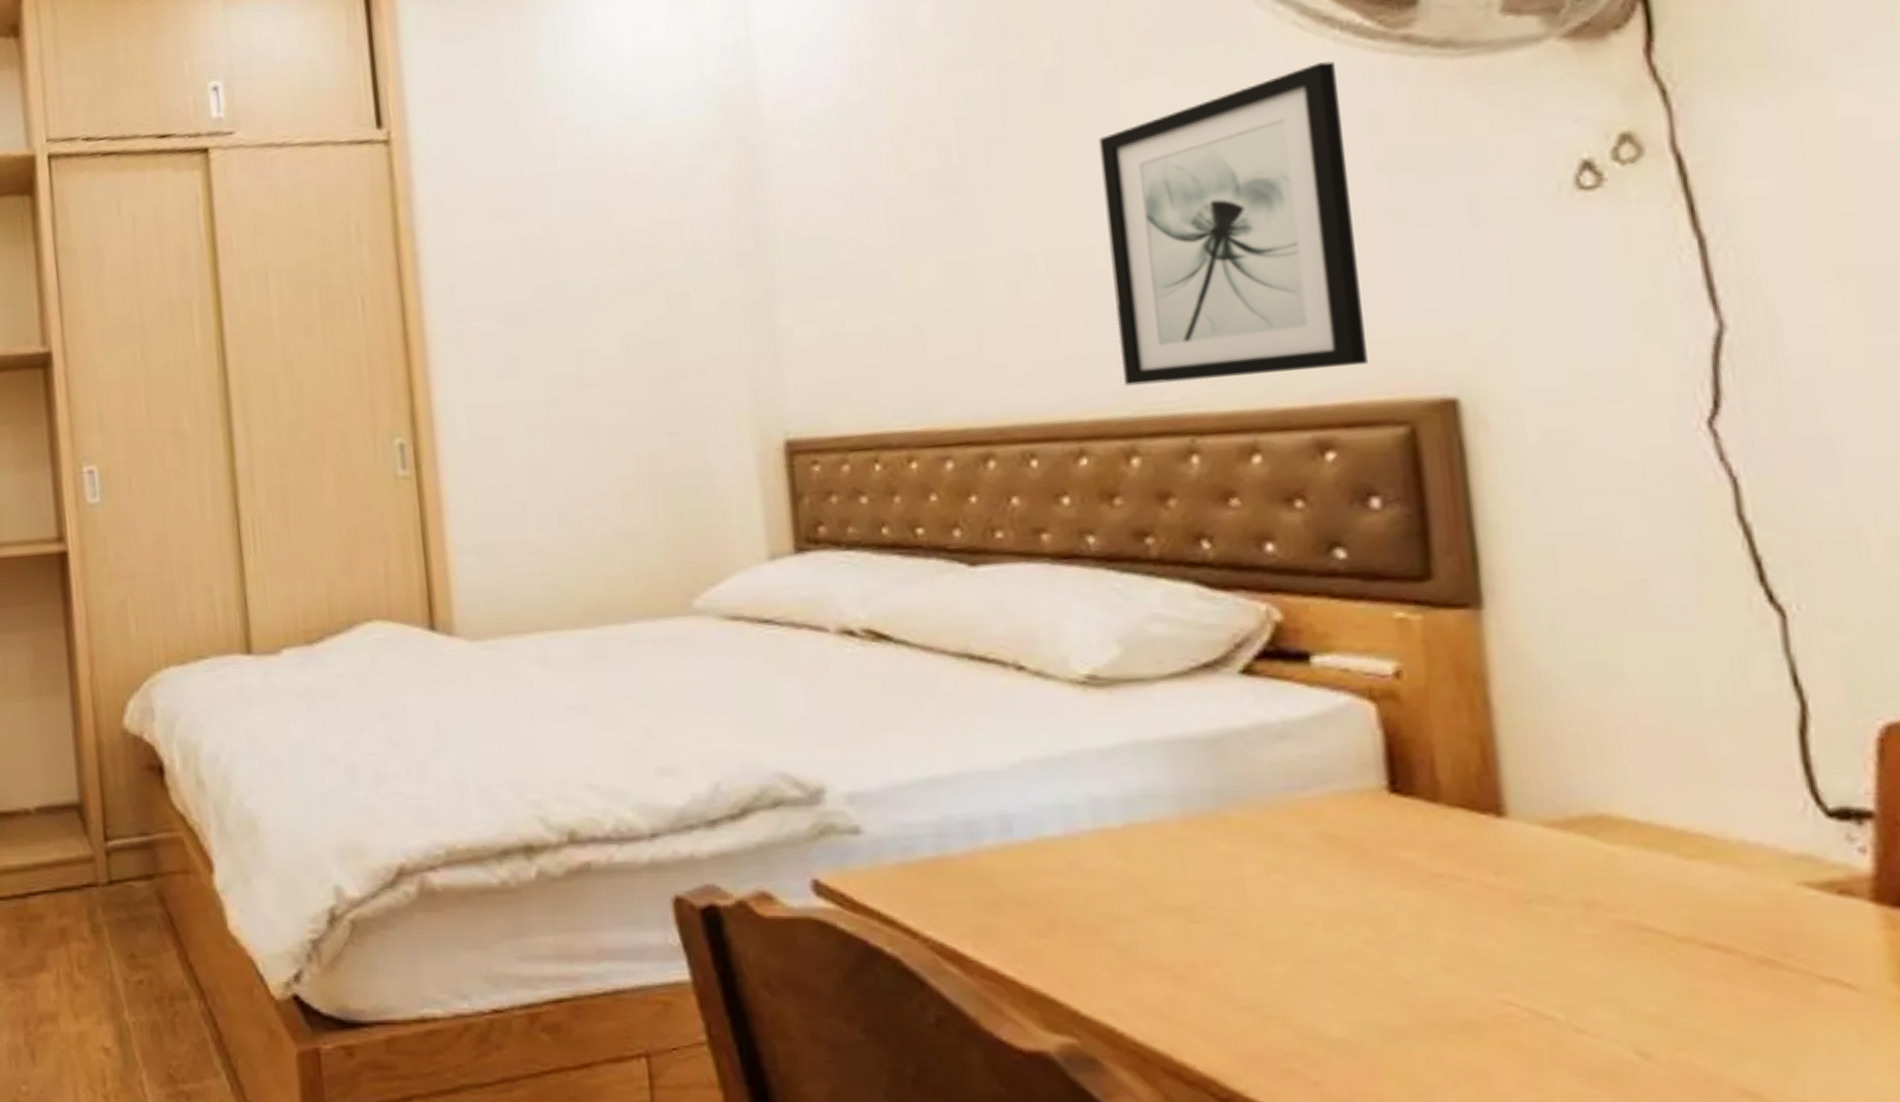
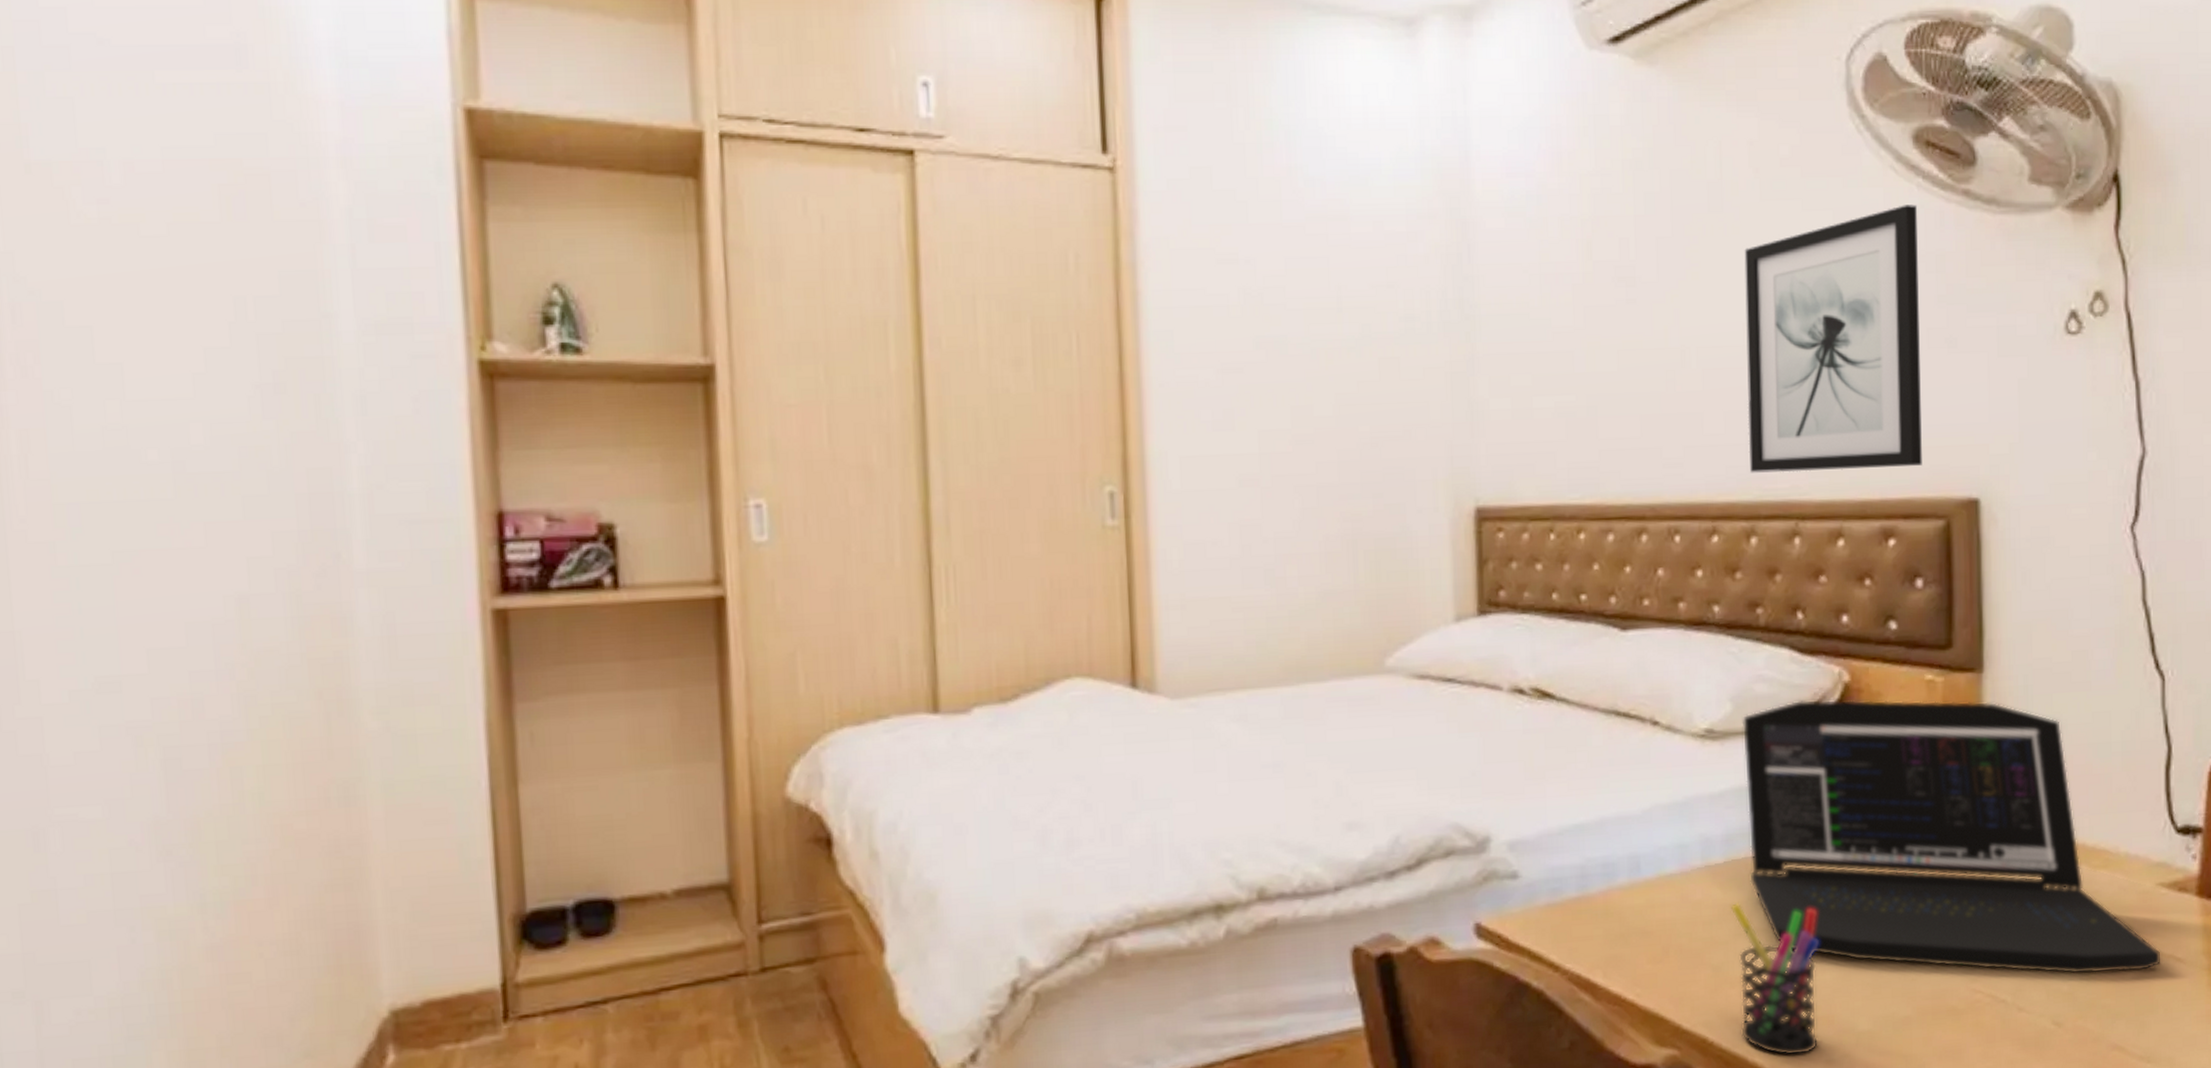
laptop: none [1135,642,1815,995] -> present [1742,699,2160,974]
pen holder: none [1135,873,1272,1060] -> present [1730,902,1820,1057]

